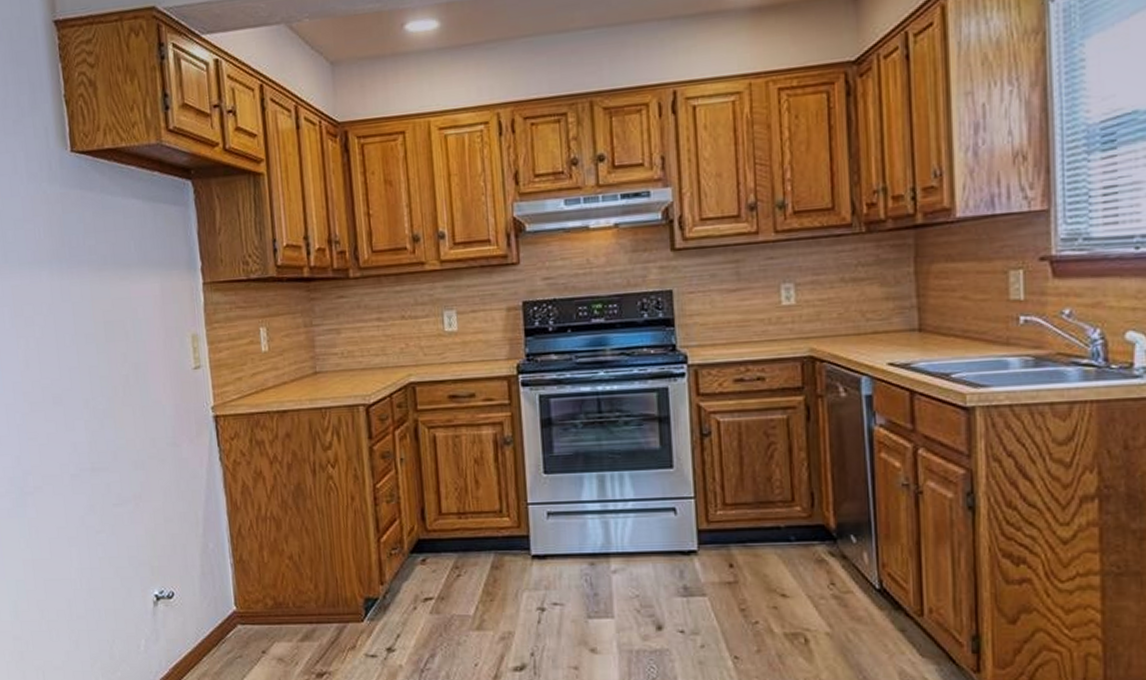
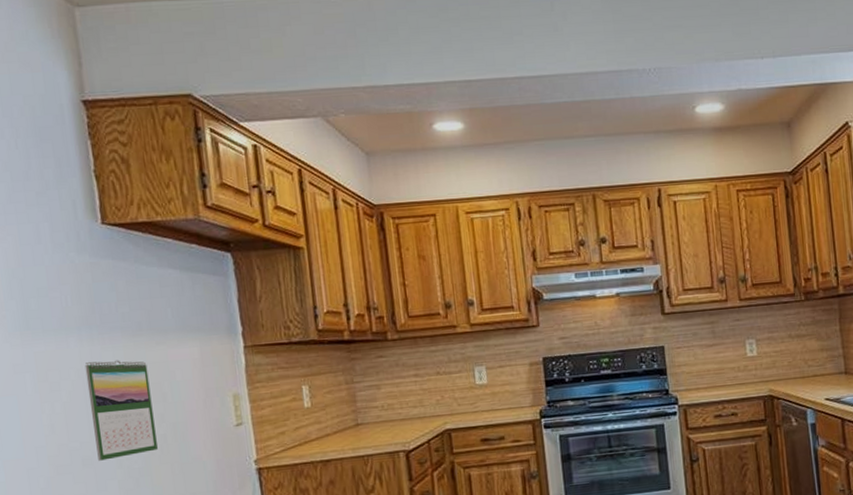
calendar: none [55,295,121,400] -> present [85,360,158,461]

